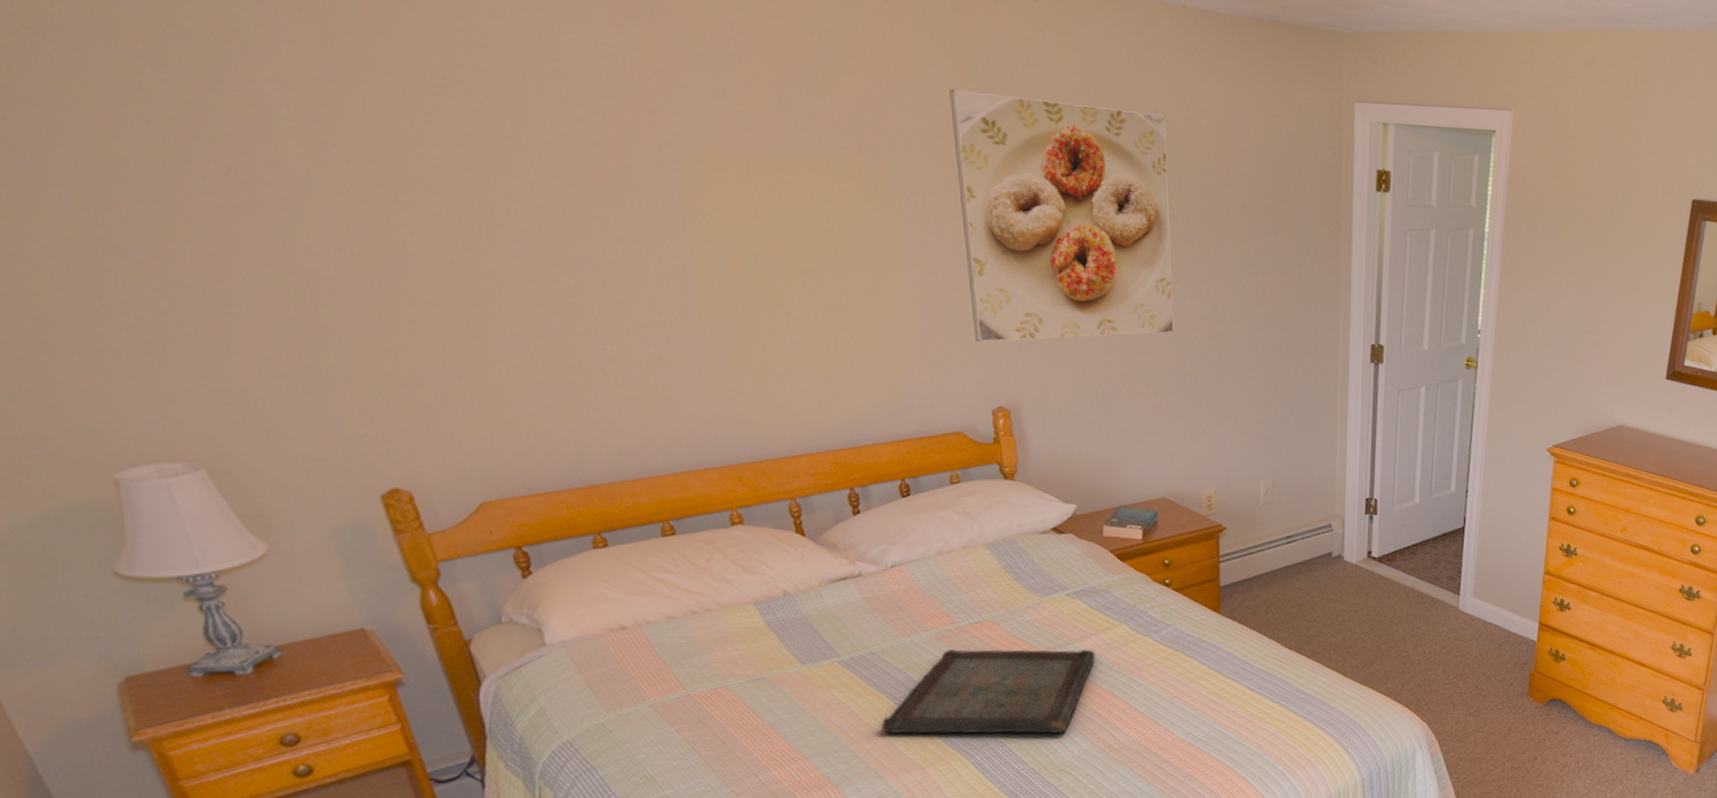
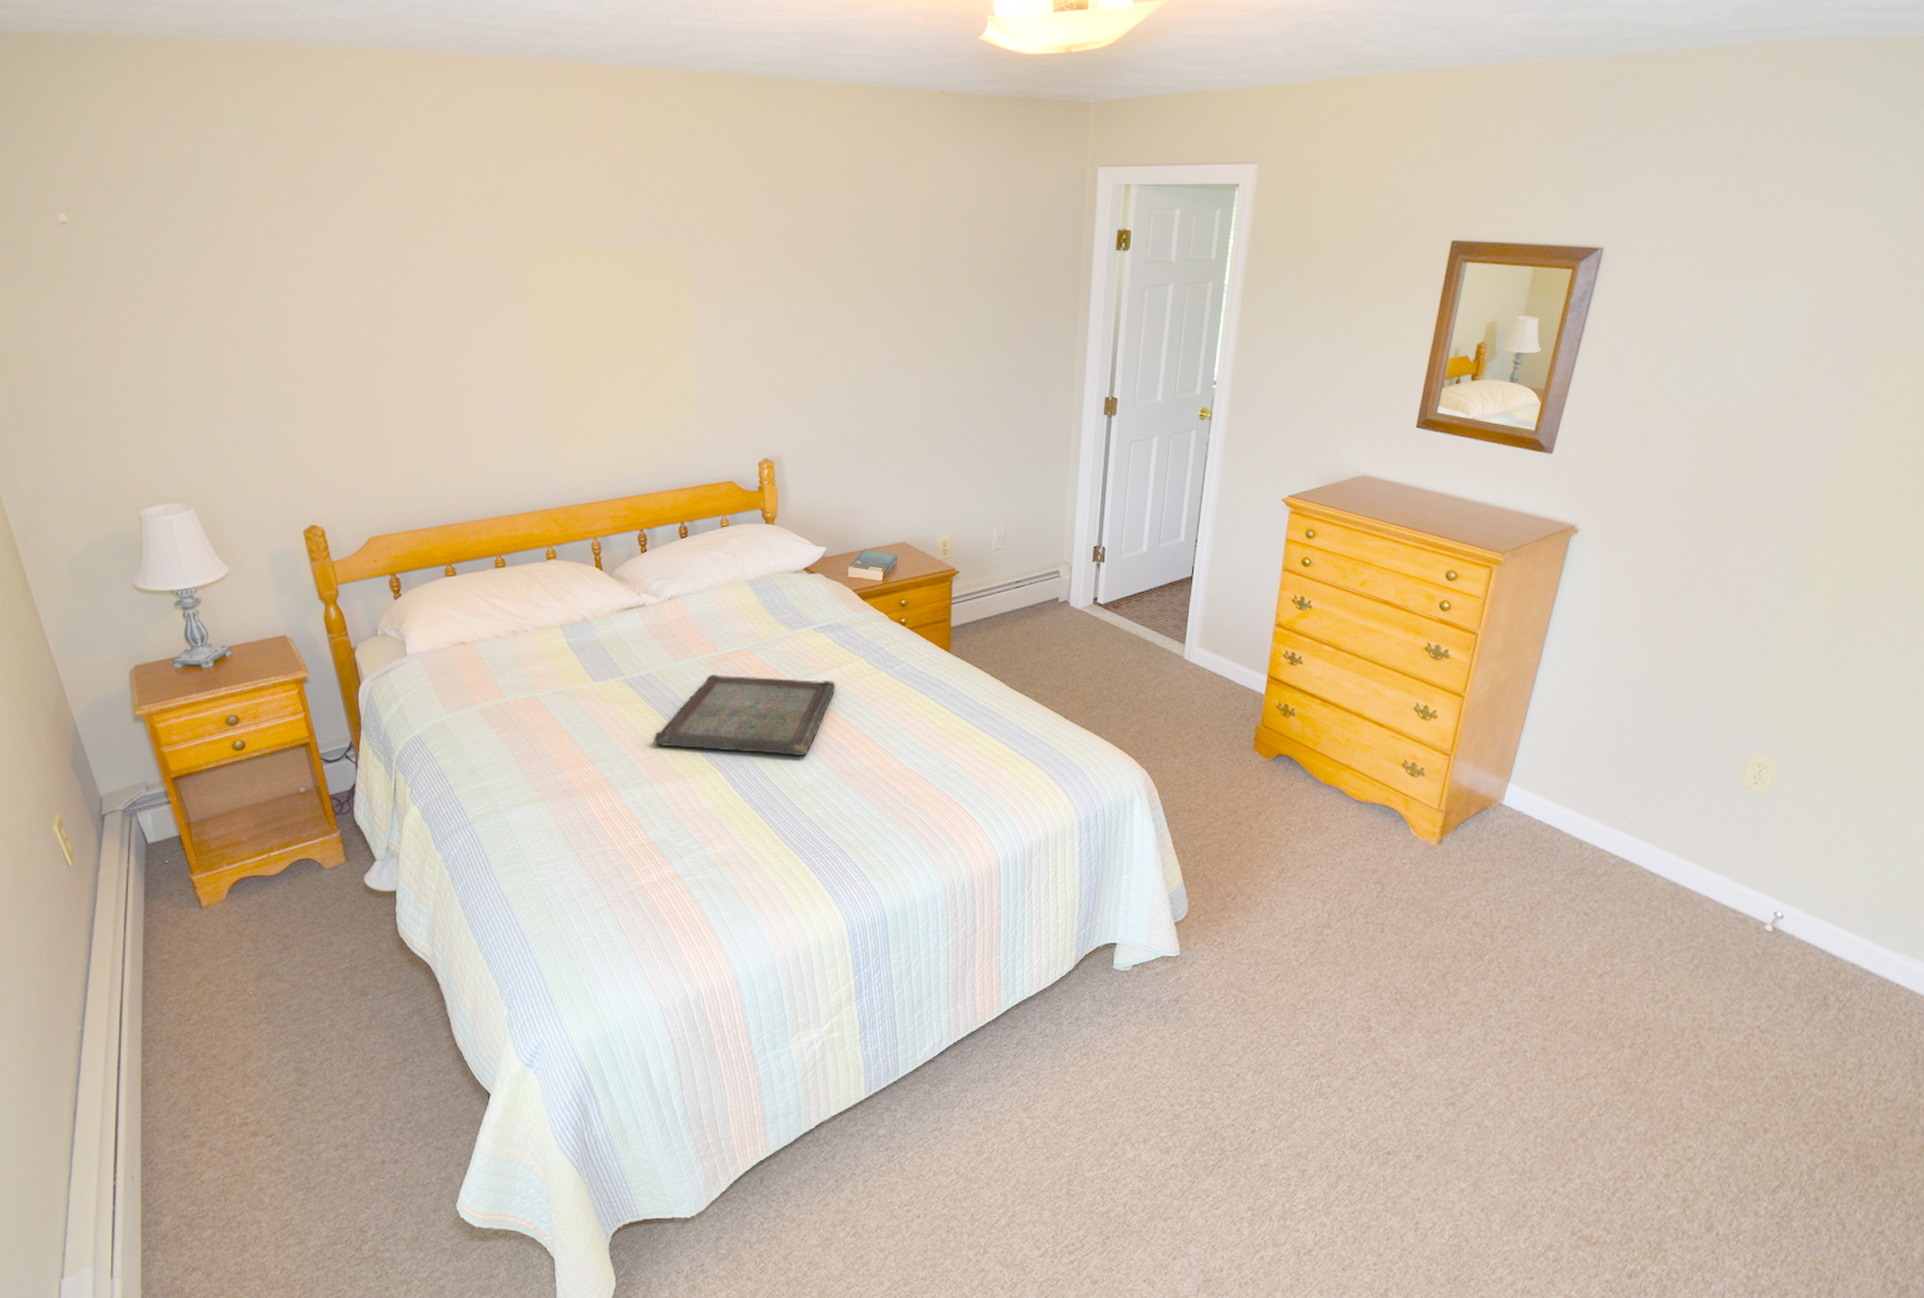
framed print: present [949,89,1174,343] -> none [738,181,921,402]

